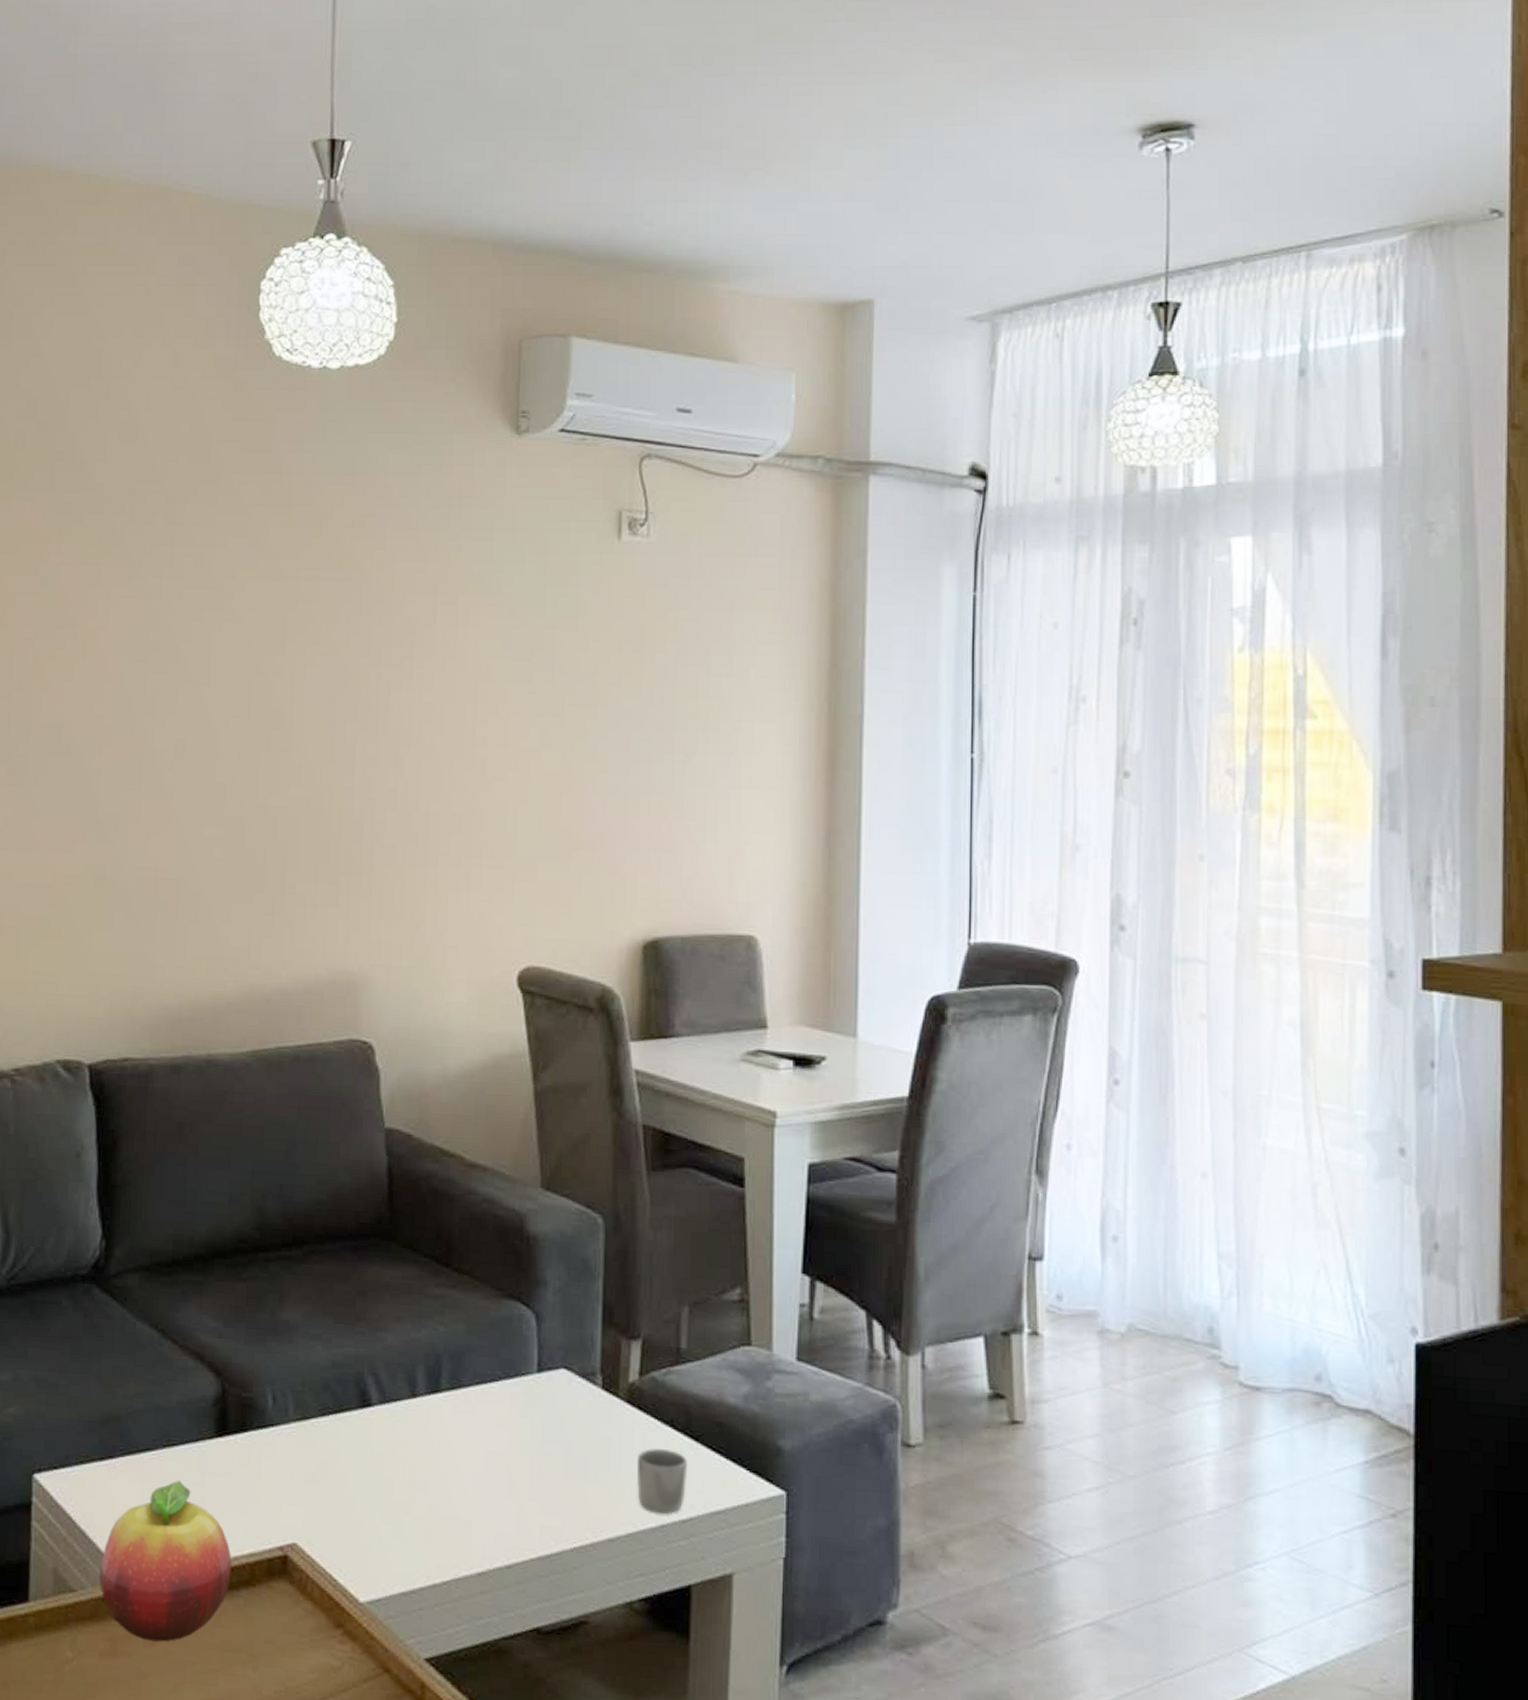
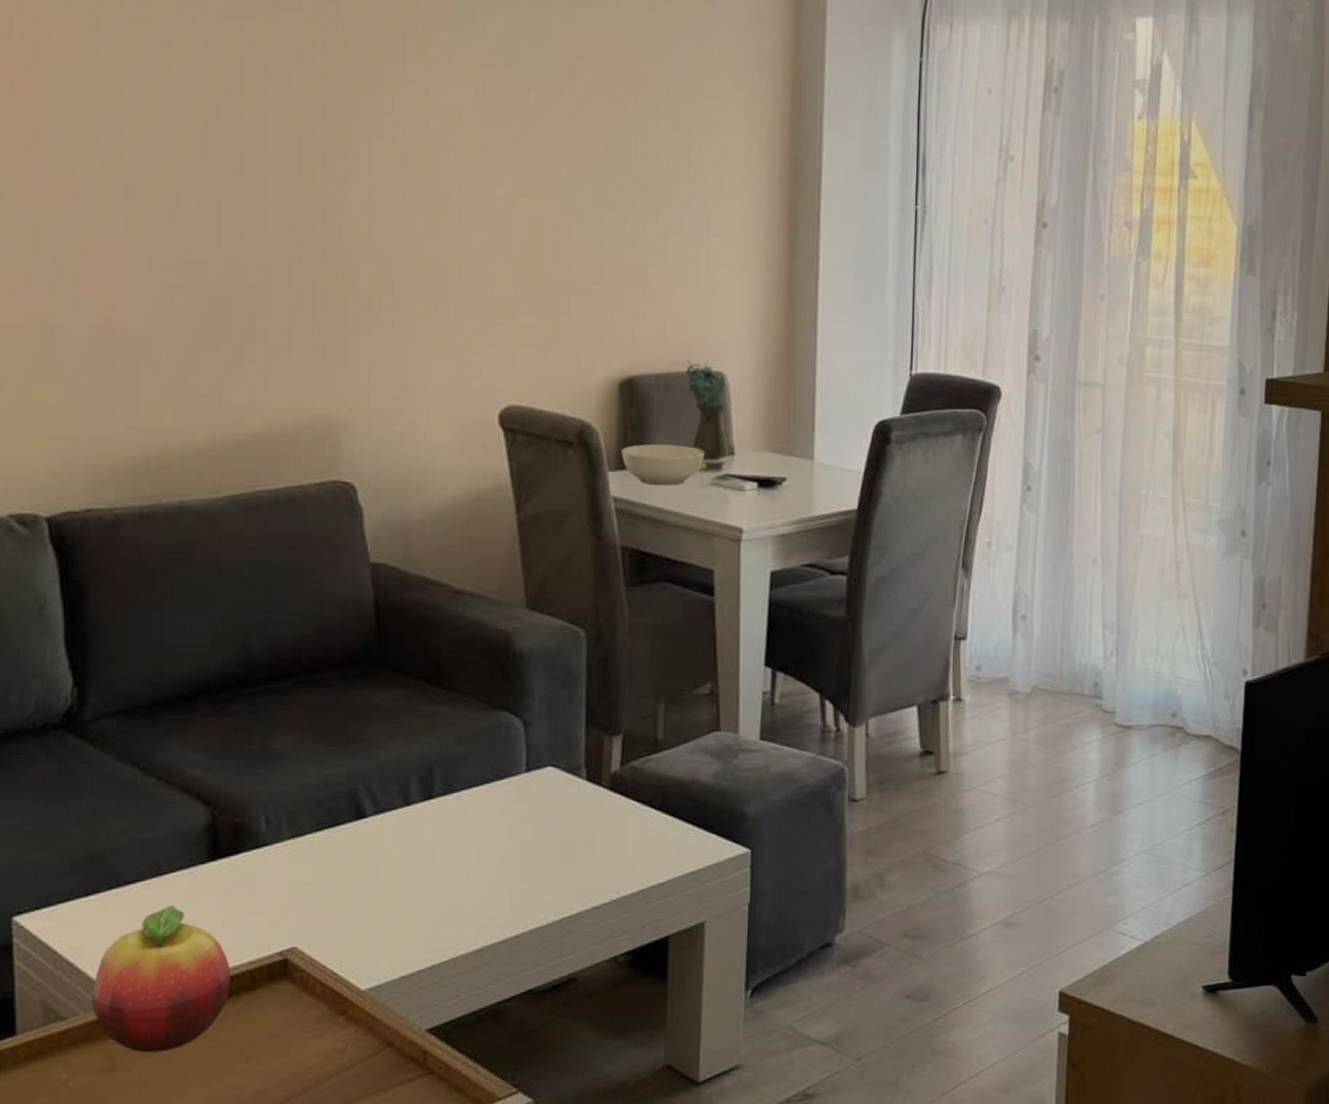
cup: present [636,1448,687,1514] -> none [619,826,664,880]
bowl: none [644,1013,734,1060] -> present [621,444,705,486]
vase: none [713,922,762,1048] -> present [685,360,729,473]

